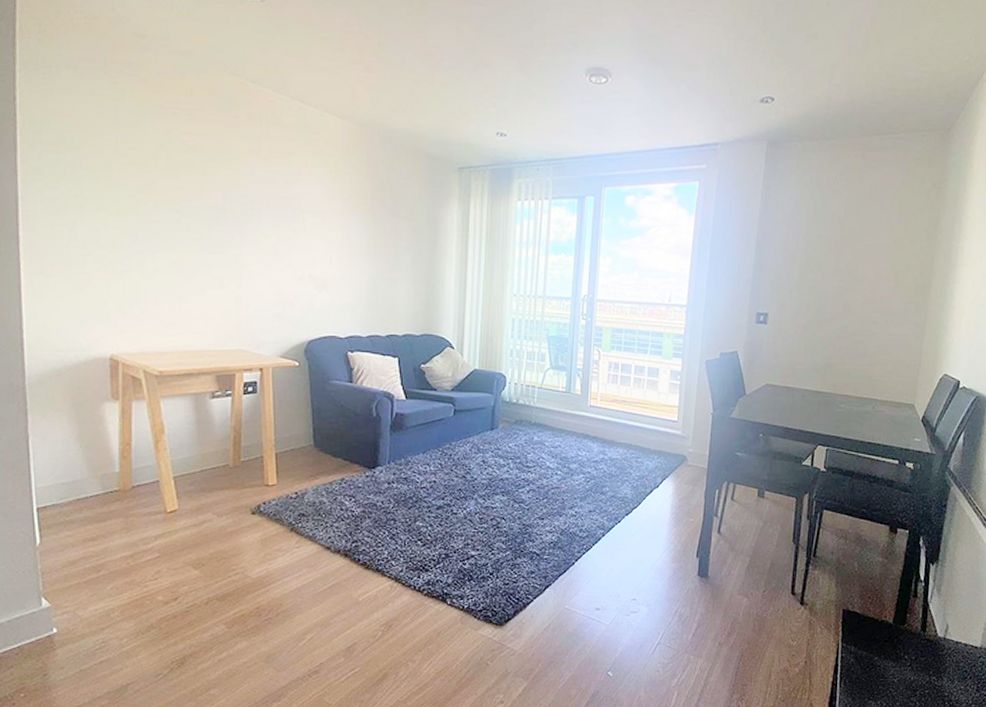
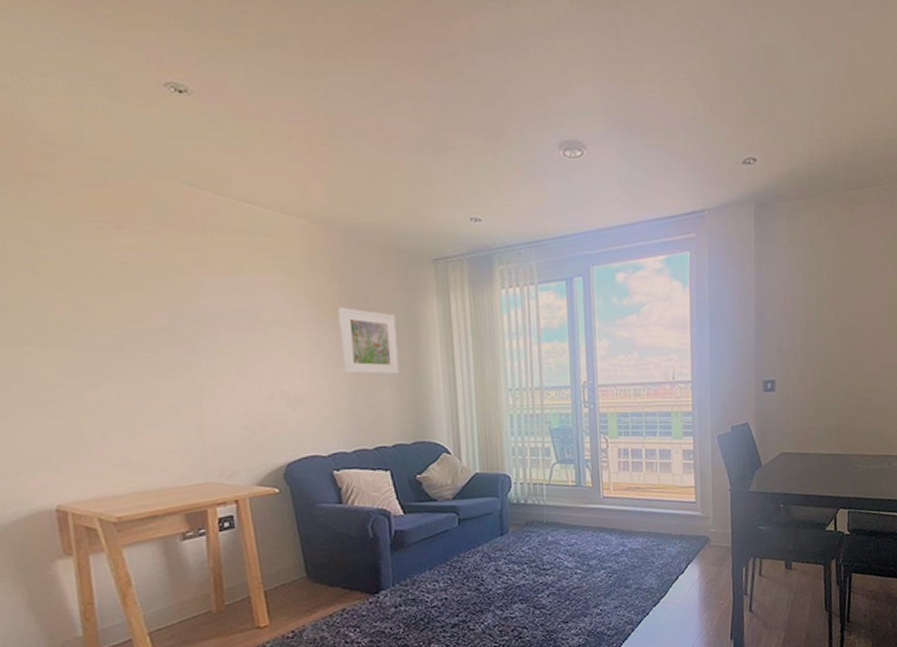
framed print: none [367,204,418,270] -> present [337,307,400,375]

